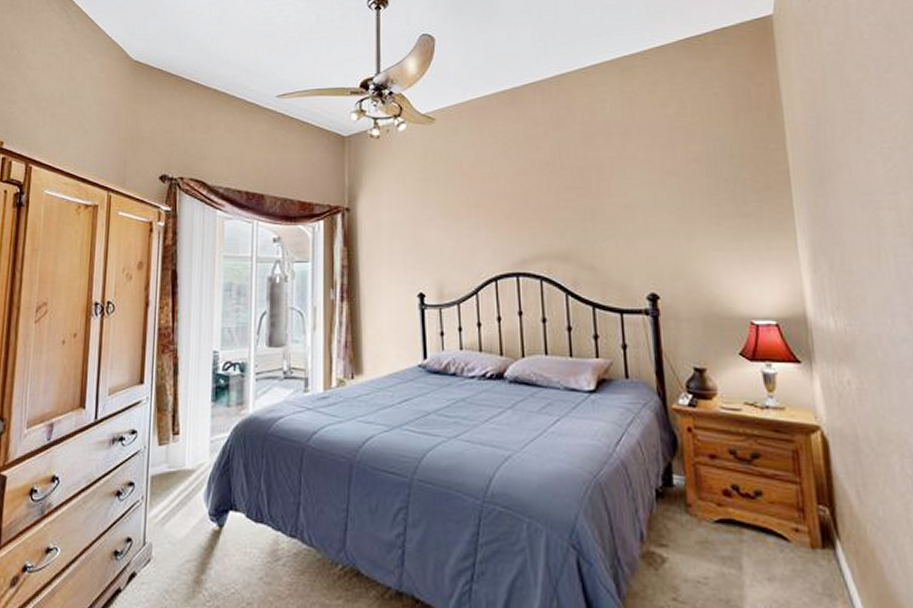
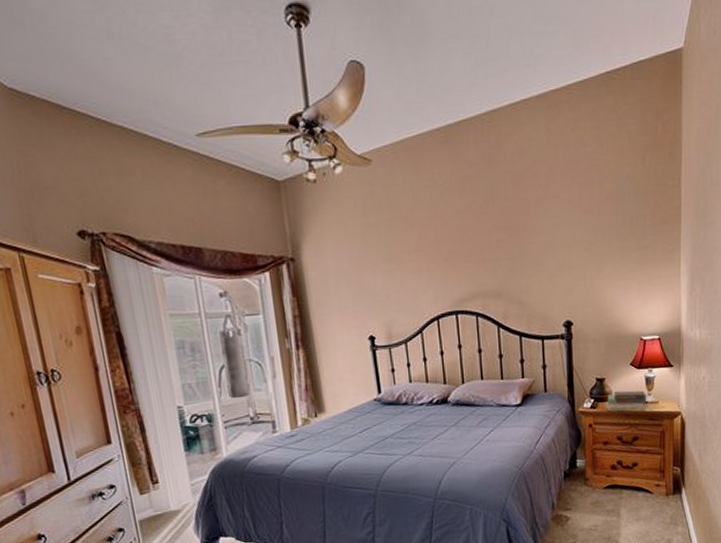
books: none [708,388,768,418] -> present [605,390,647,412]

